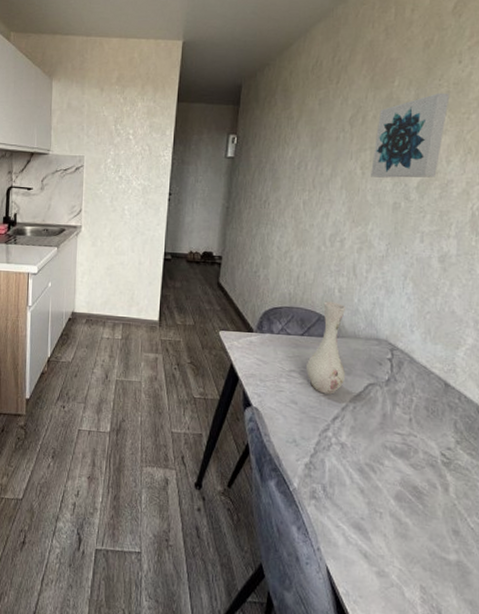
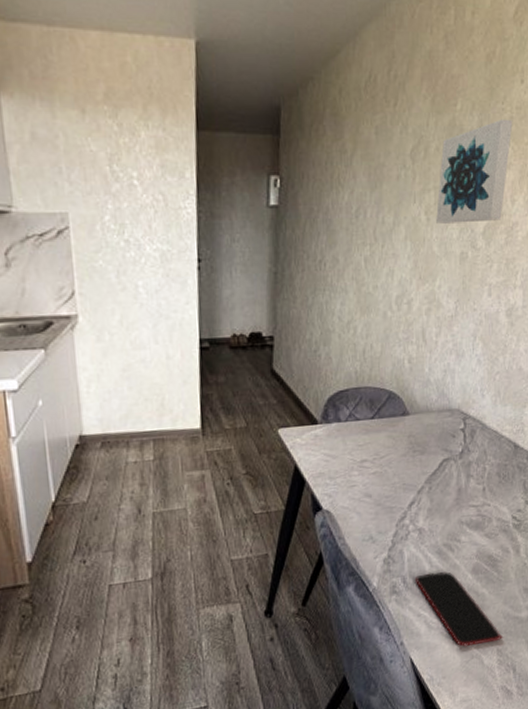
vase: present [306,301,347,395] -> none [379,374,420,480]
smartphone: none [334,488,428,577] -> present [414,571,504,647]

